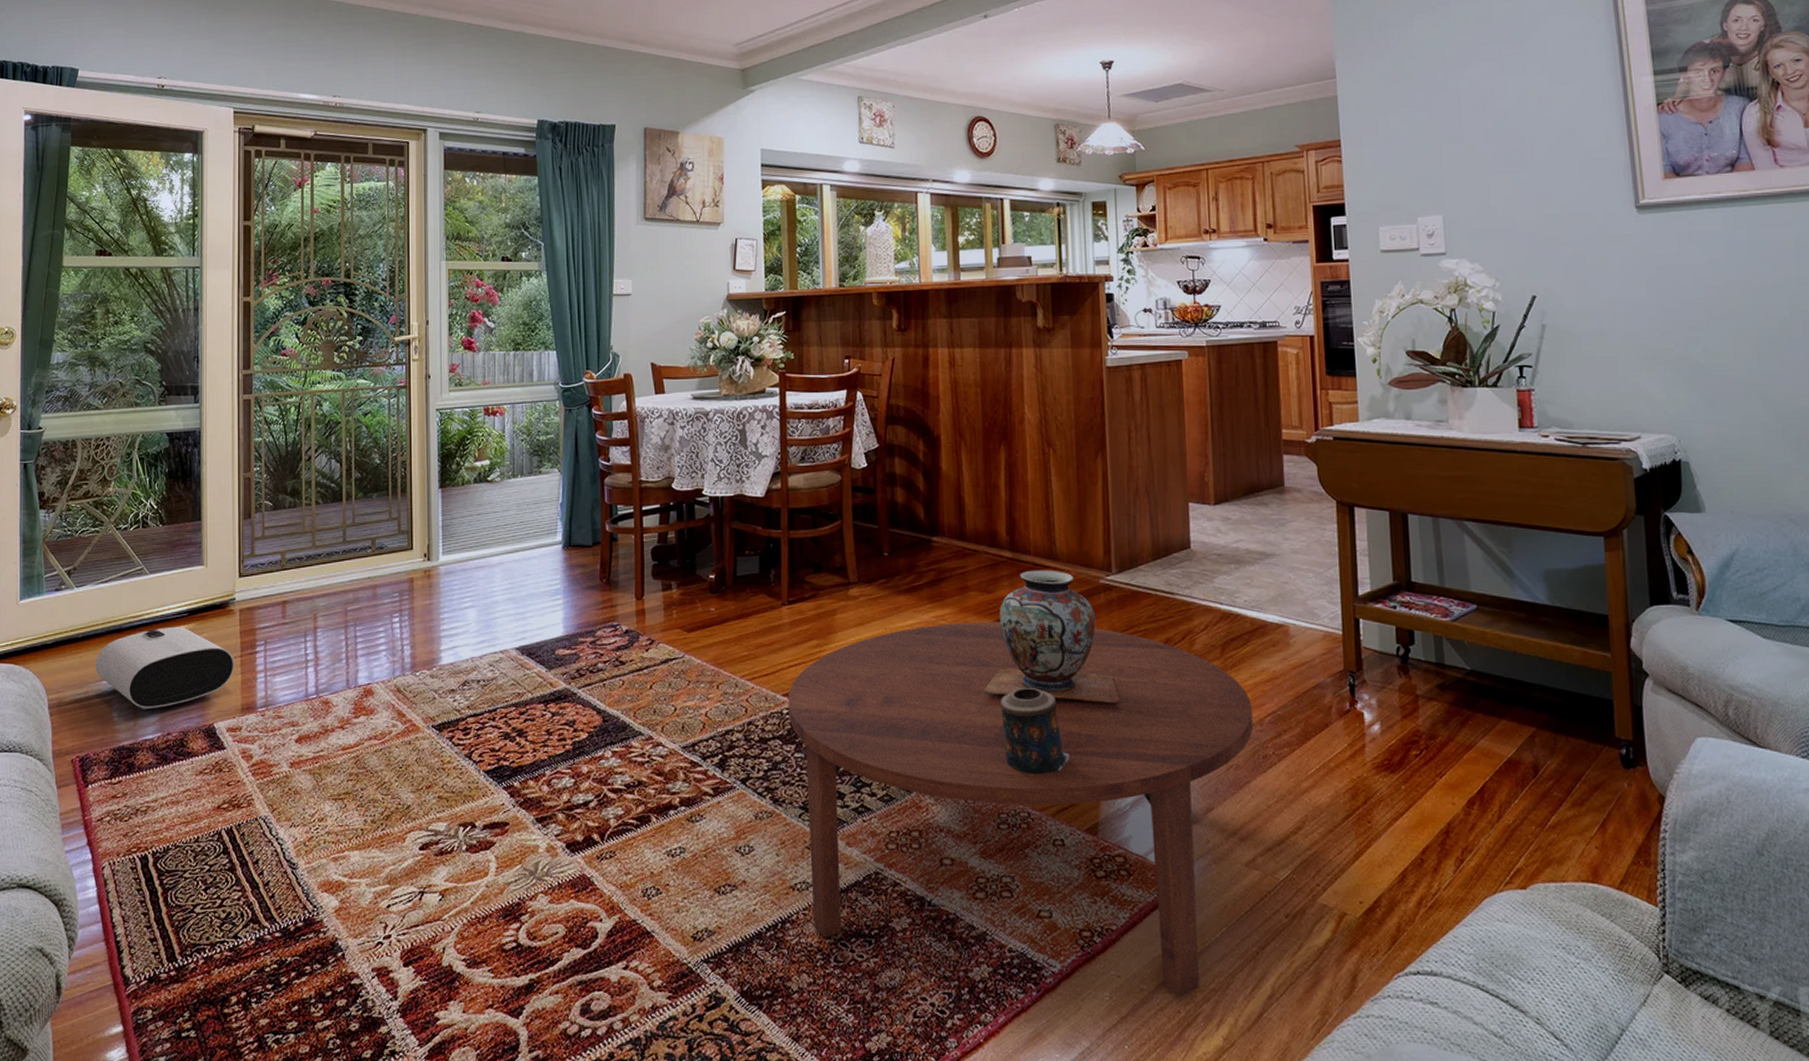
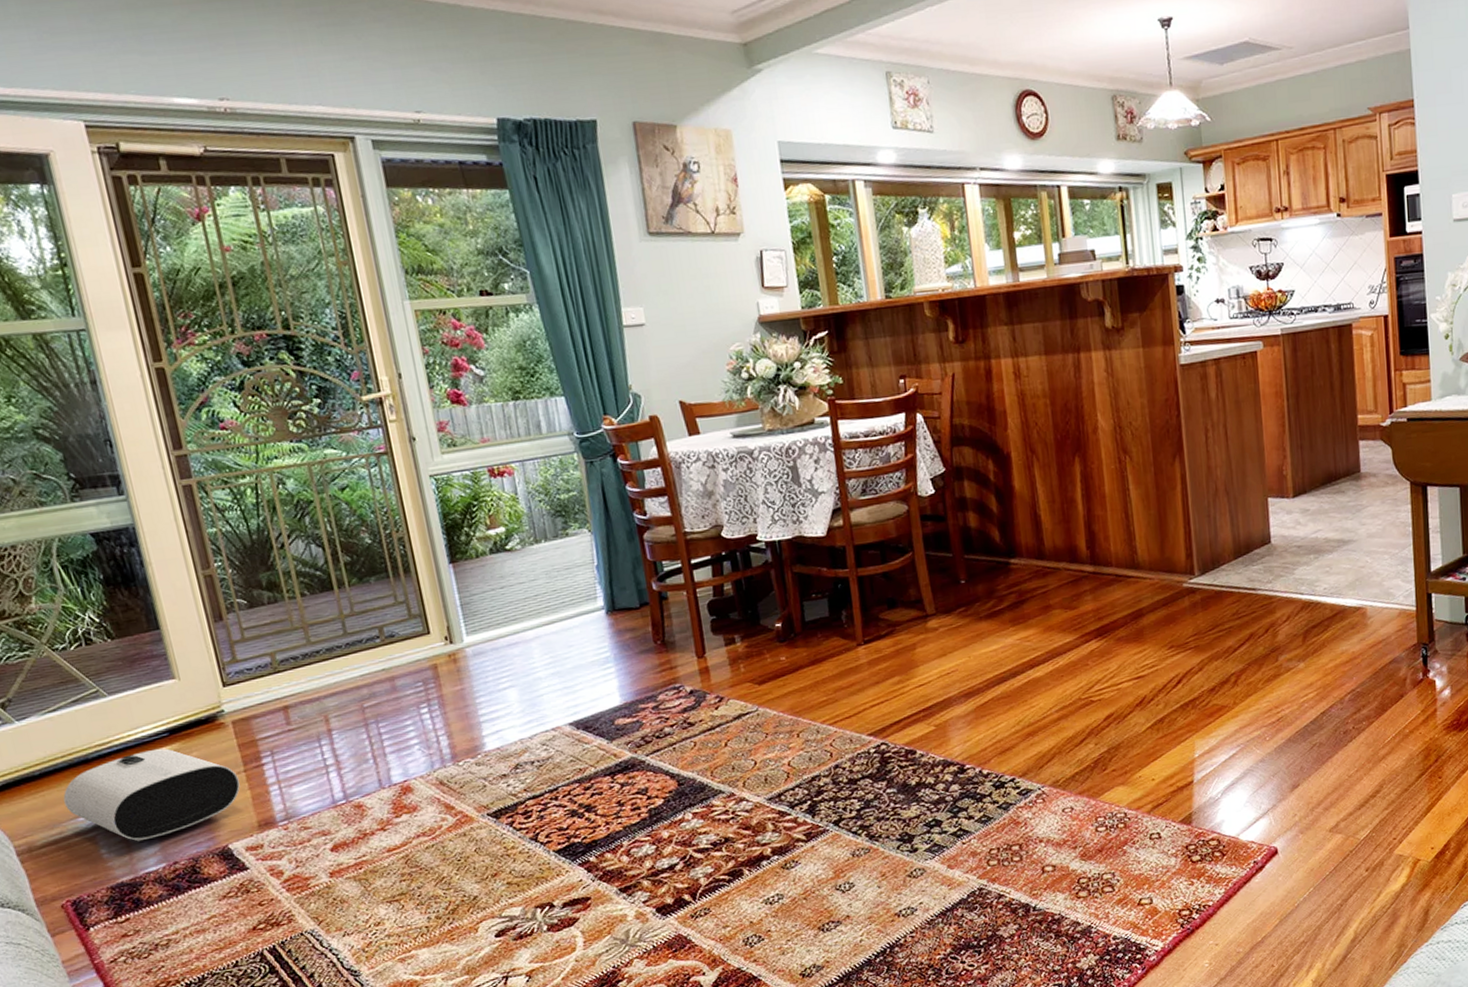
coffee table: present [788,621,1254,996] -> none [873,631,1335,955]
decorative vase: present [984,570,1119,704] -> none [1074,579,1207,707]
candle: present [999,687,1069,774] -> none [1090,695,1162,778]

